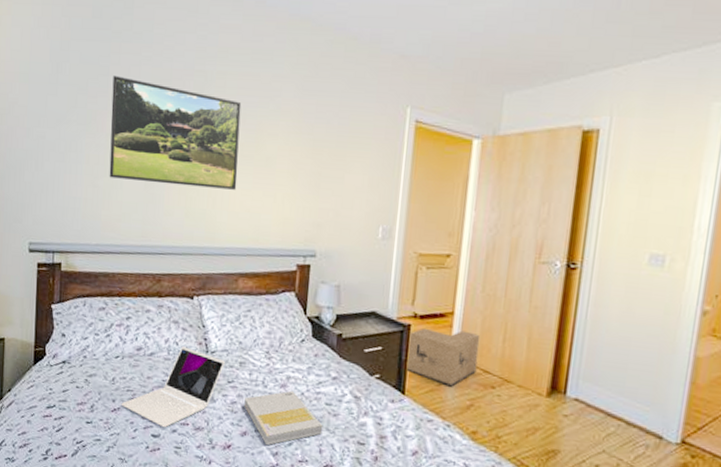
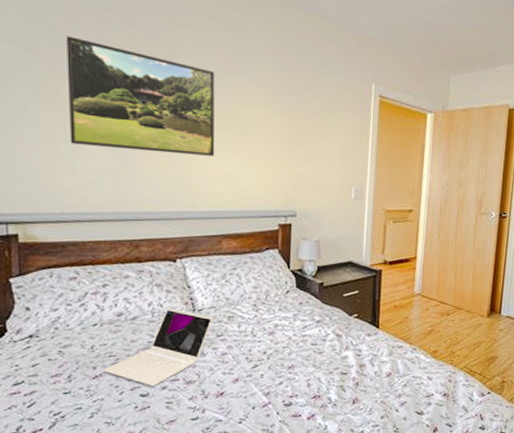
book: present [244,390,323,446] -> none [235,336,310,388]
cardboard box: present [406,328,481,387] -> none [379,272,438,318]

